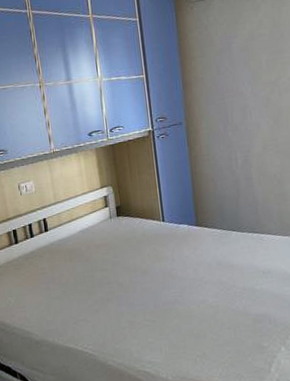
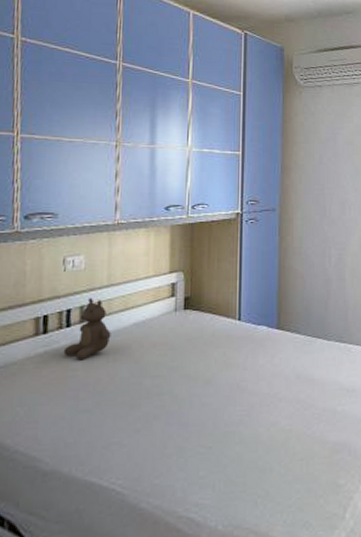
teddy bear: none [32,213,65,262] -> present [63,297,111,361]

